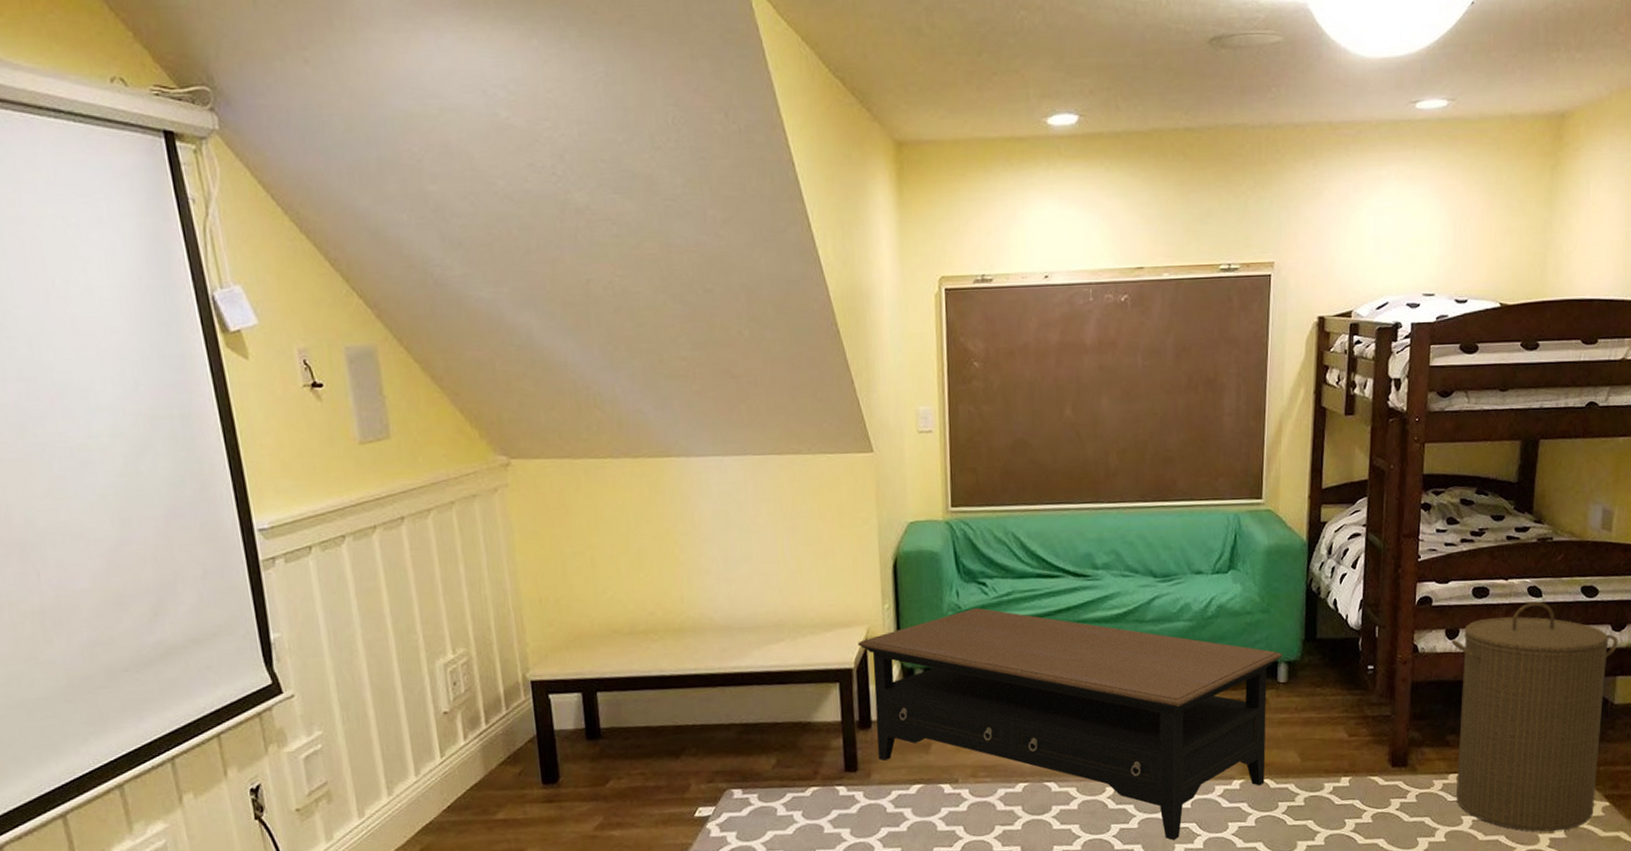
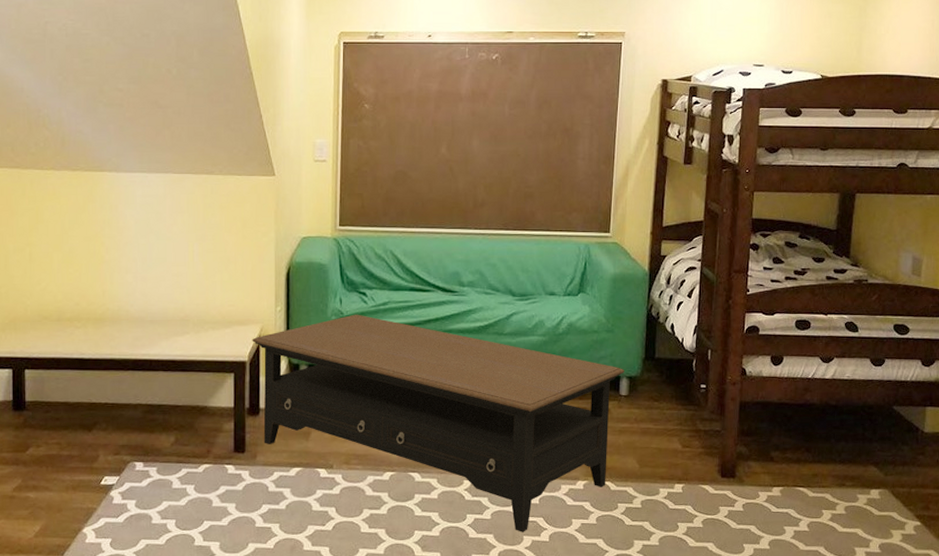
laundry hamper: present [1451,601,1618,832] -> none [776,335,928,546]

